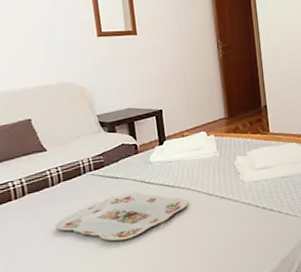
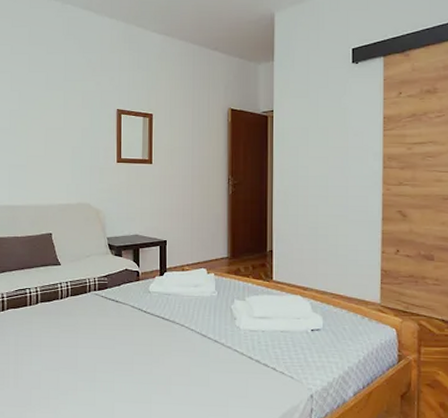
serving tray: present [55,191,188,241] -> none [59,318,180,364]

